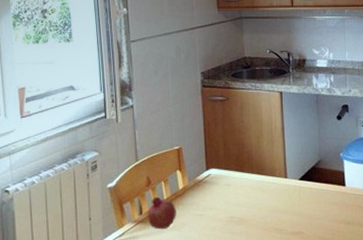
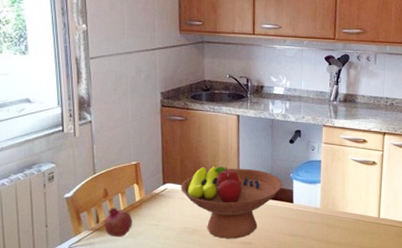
fruit bowl: none [225,147,332,229] -> present [181,165,283,239]

